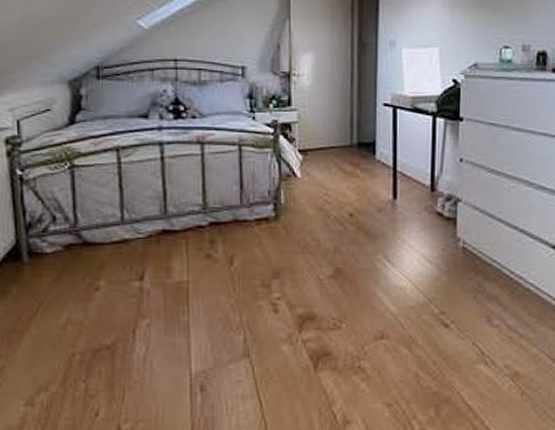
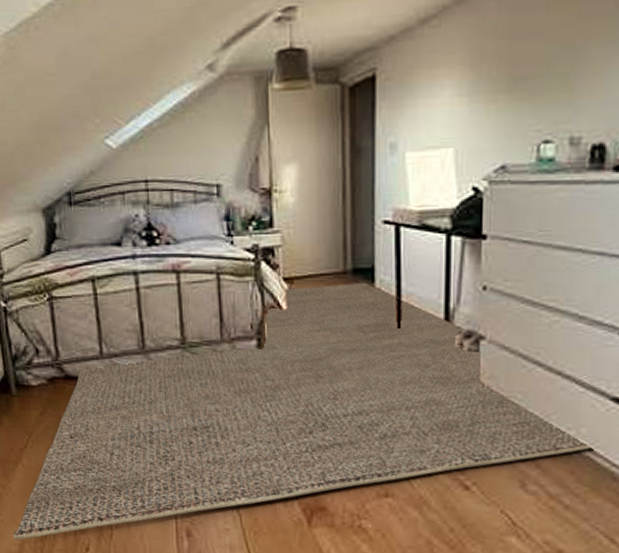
rug: none [13,154,540,412] -> present [12,282,594,540]

